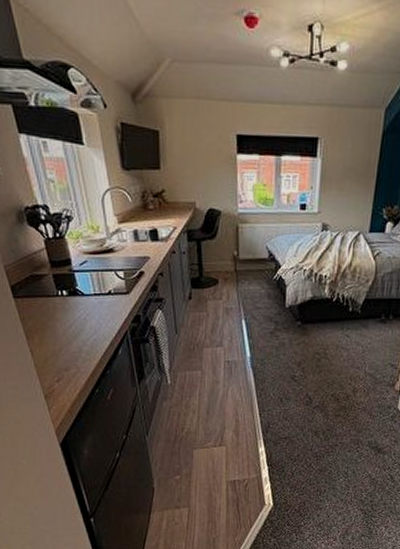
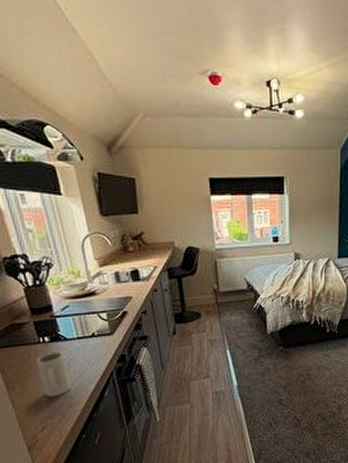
mug: none [54,307,87,351] -> present [36,352,71,398]

